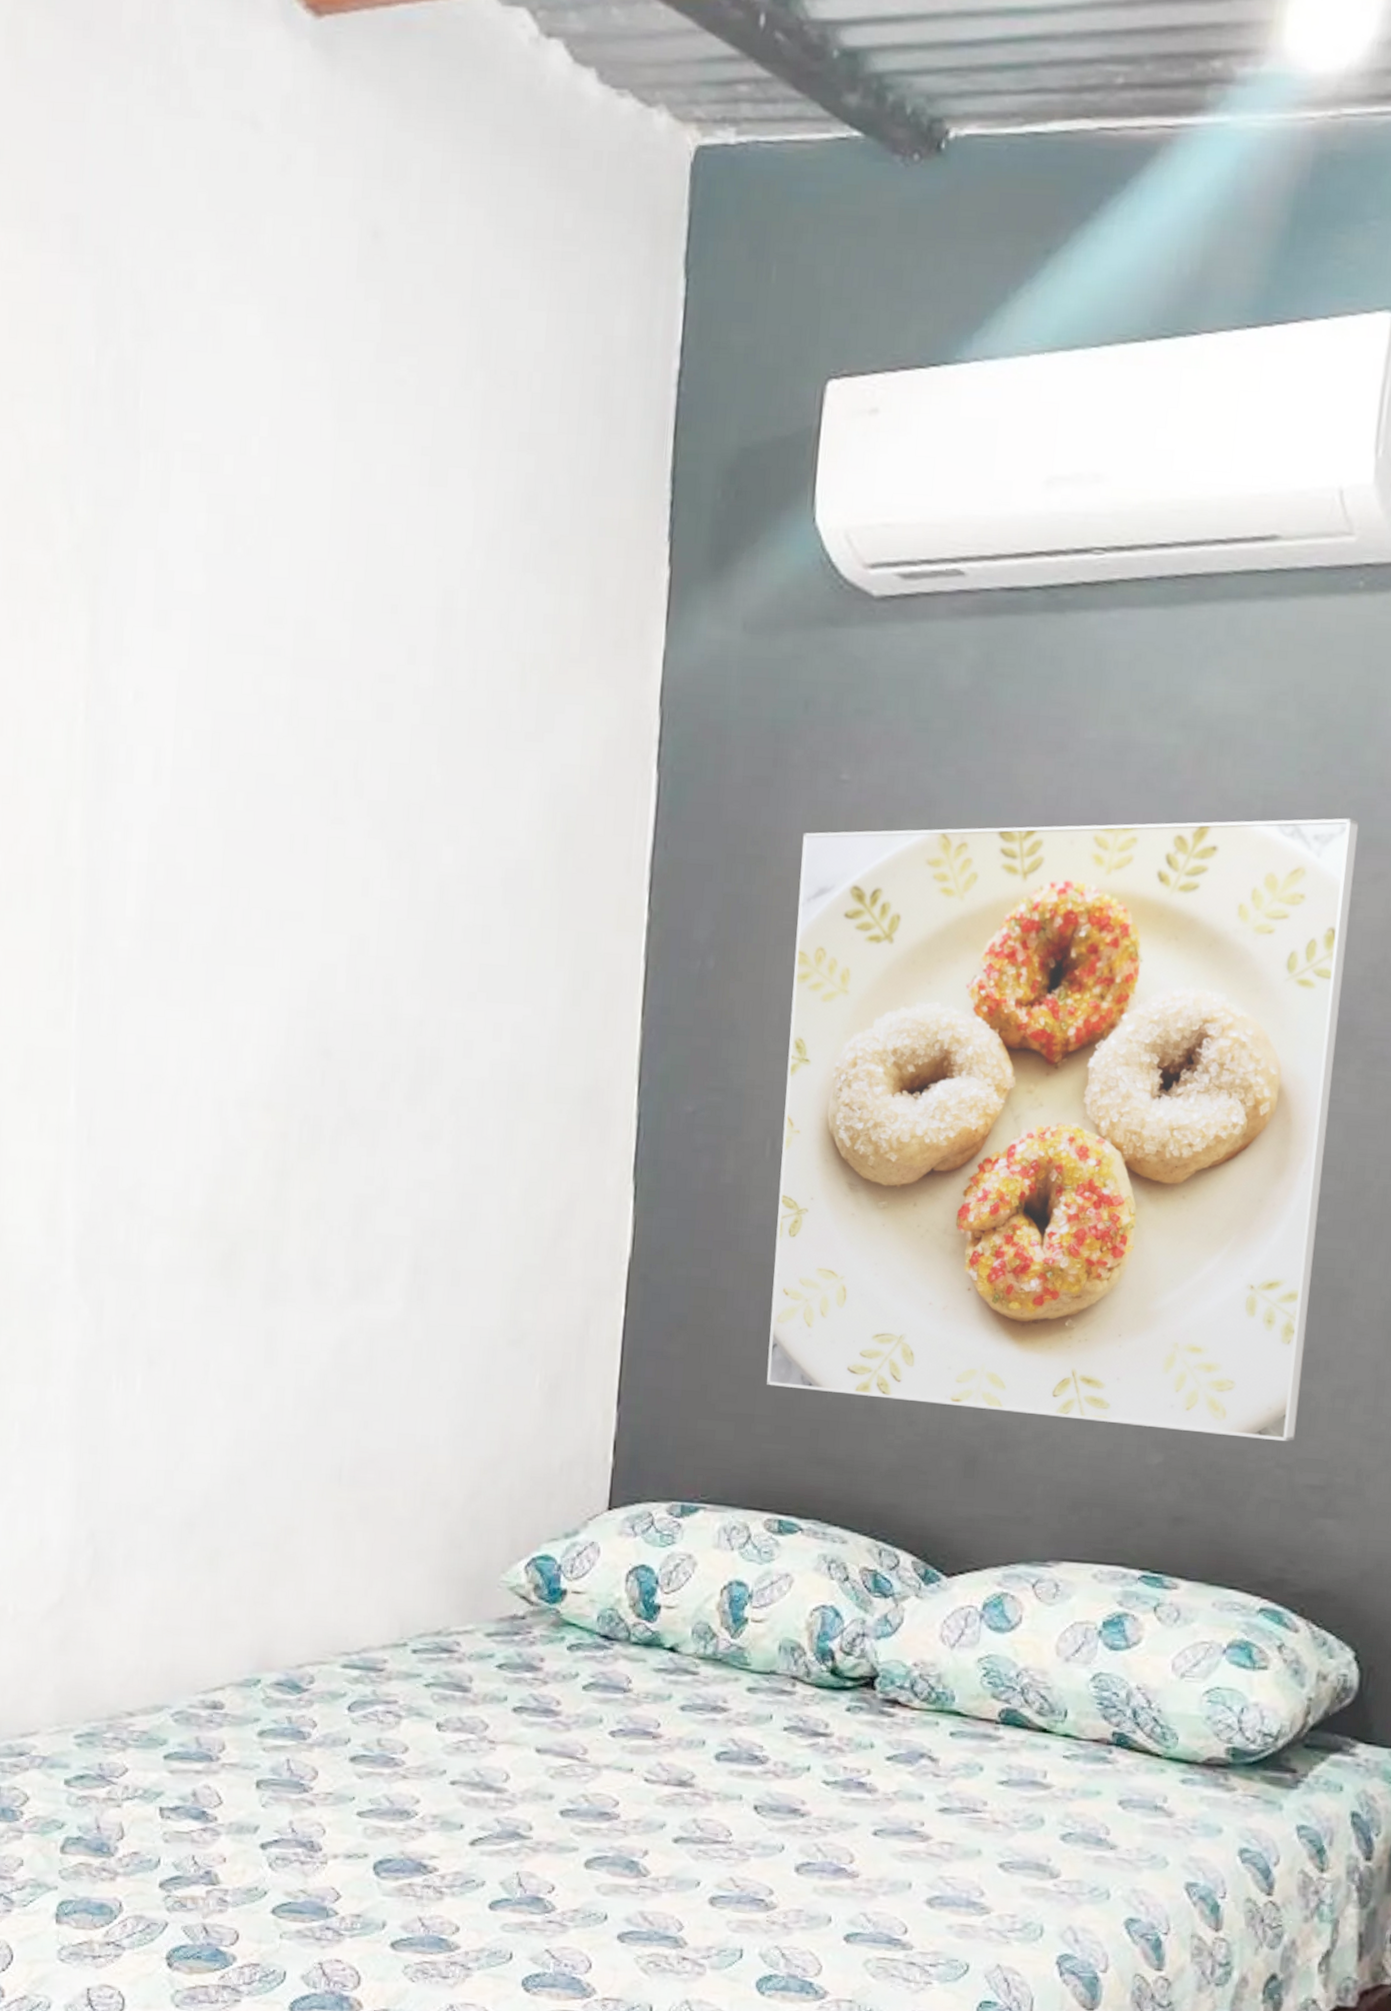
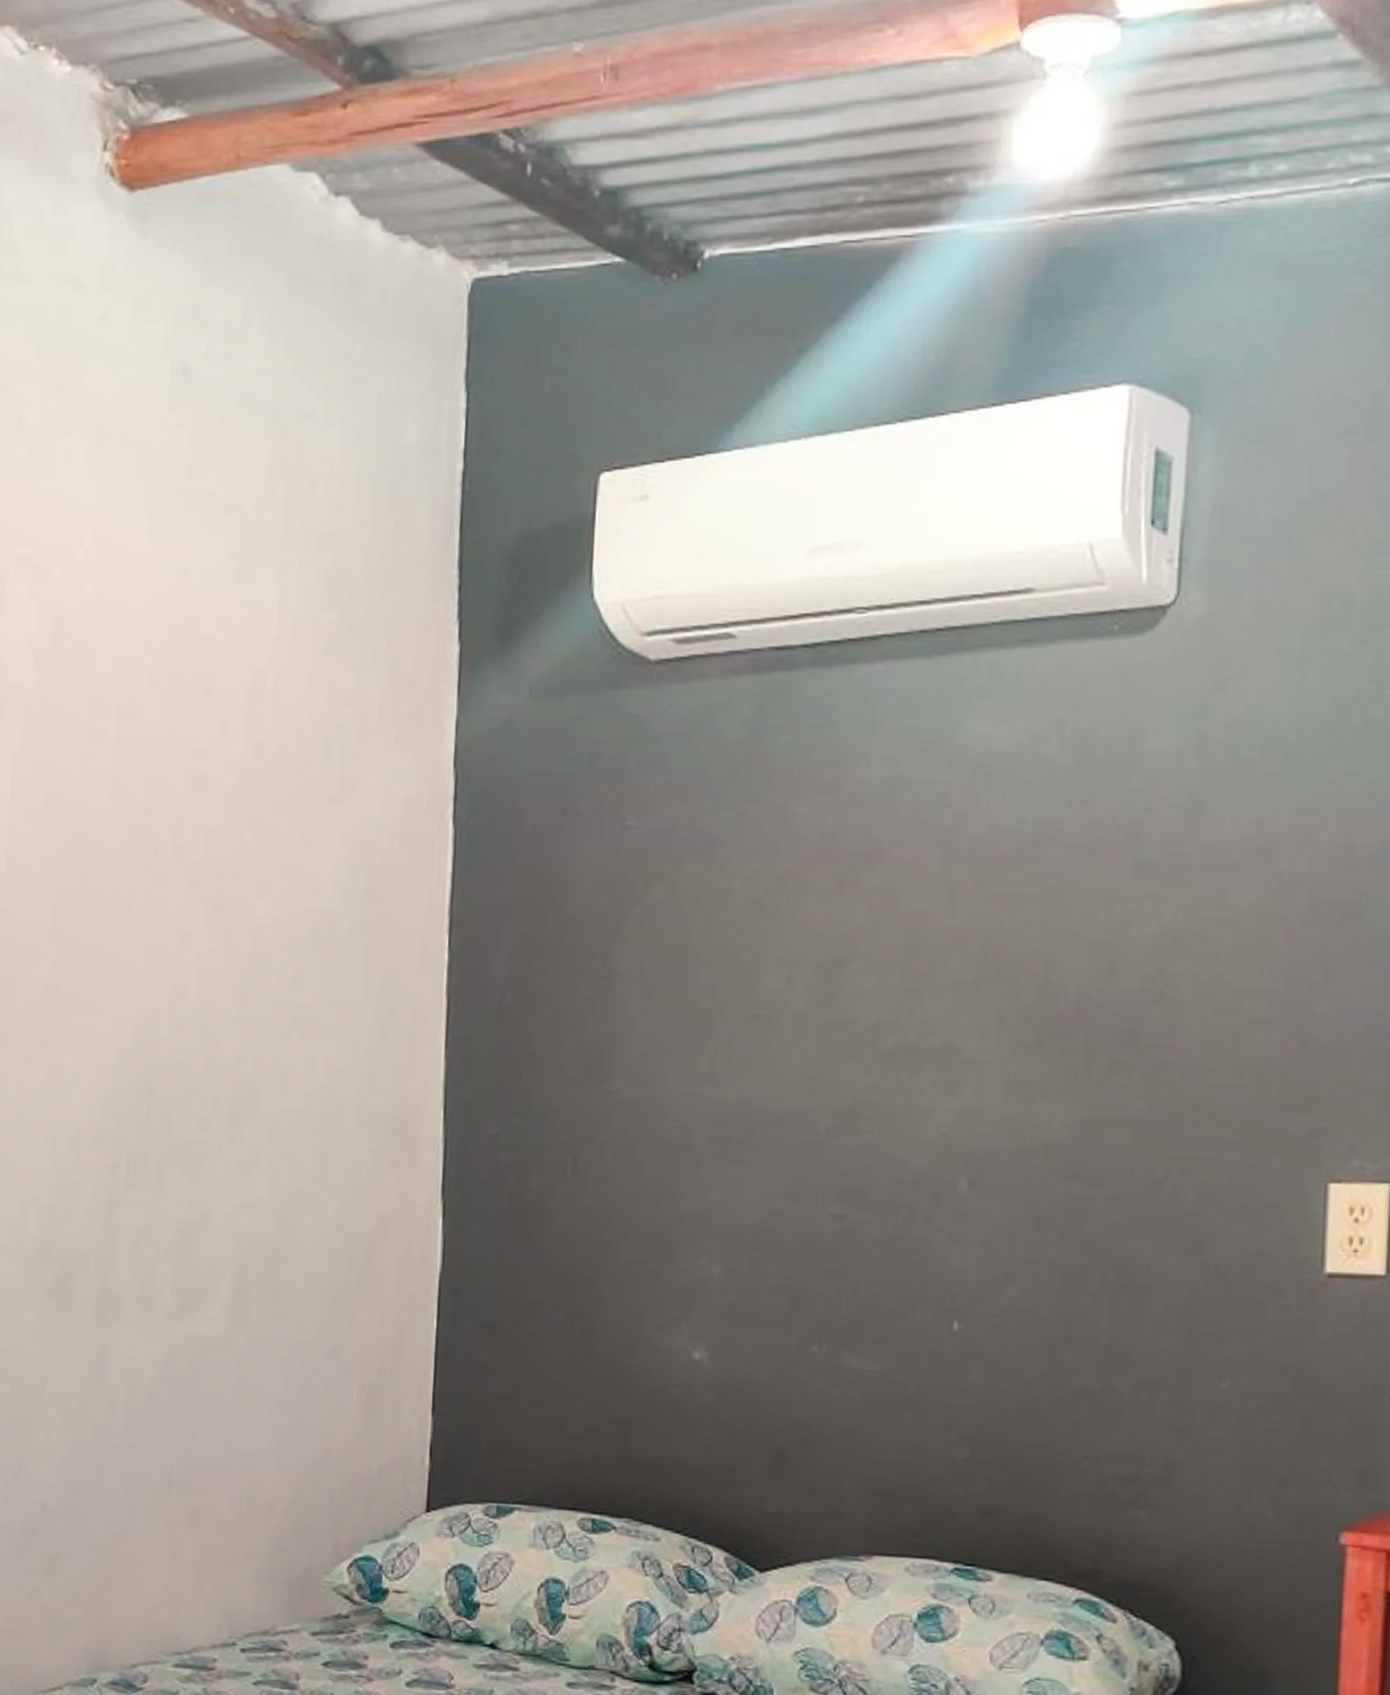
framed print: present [766,818,1359,1442] -> none [575,842,1128,1435]

